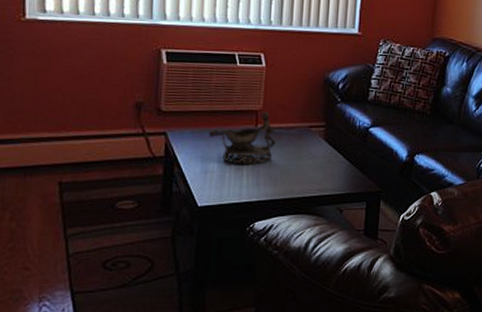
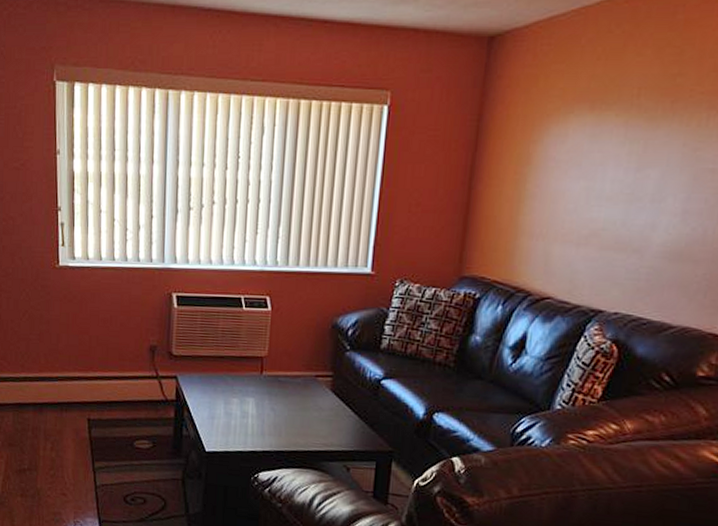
decorative bowl: present [208,112,275,166] -> none [215,358,280,414]

